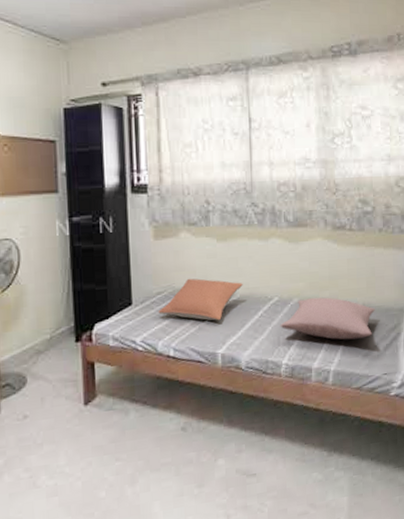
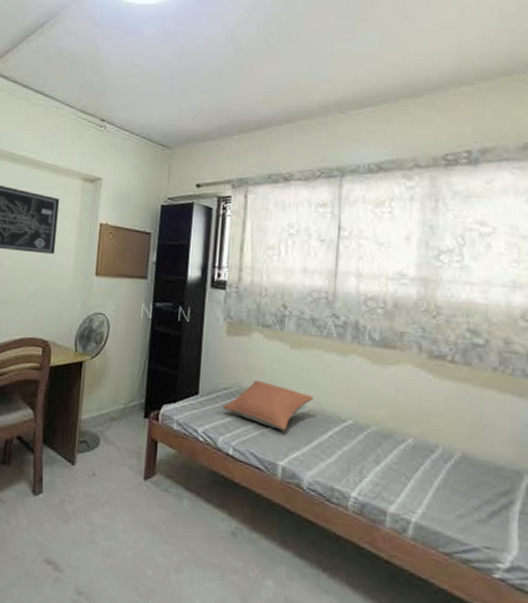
pillow: present [280,297,375,340] -> none [352,429,479,495]

